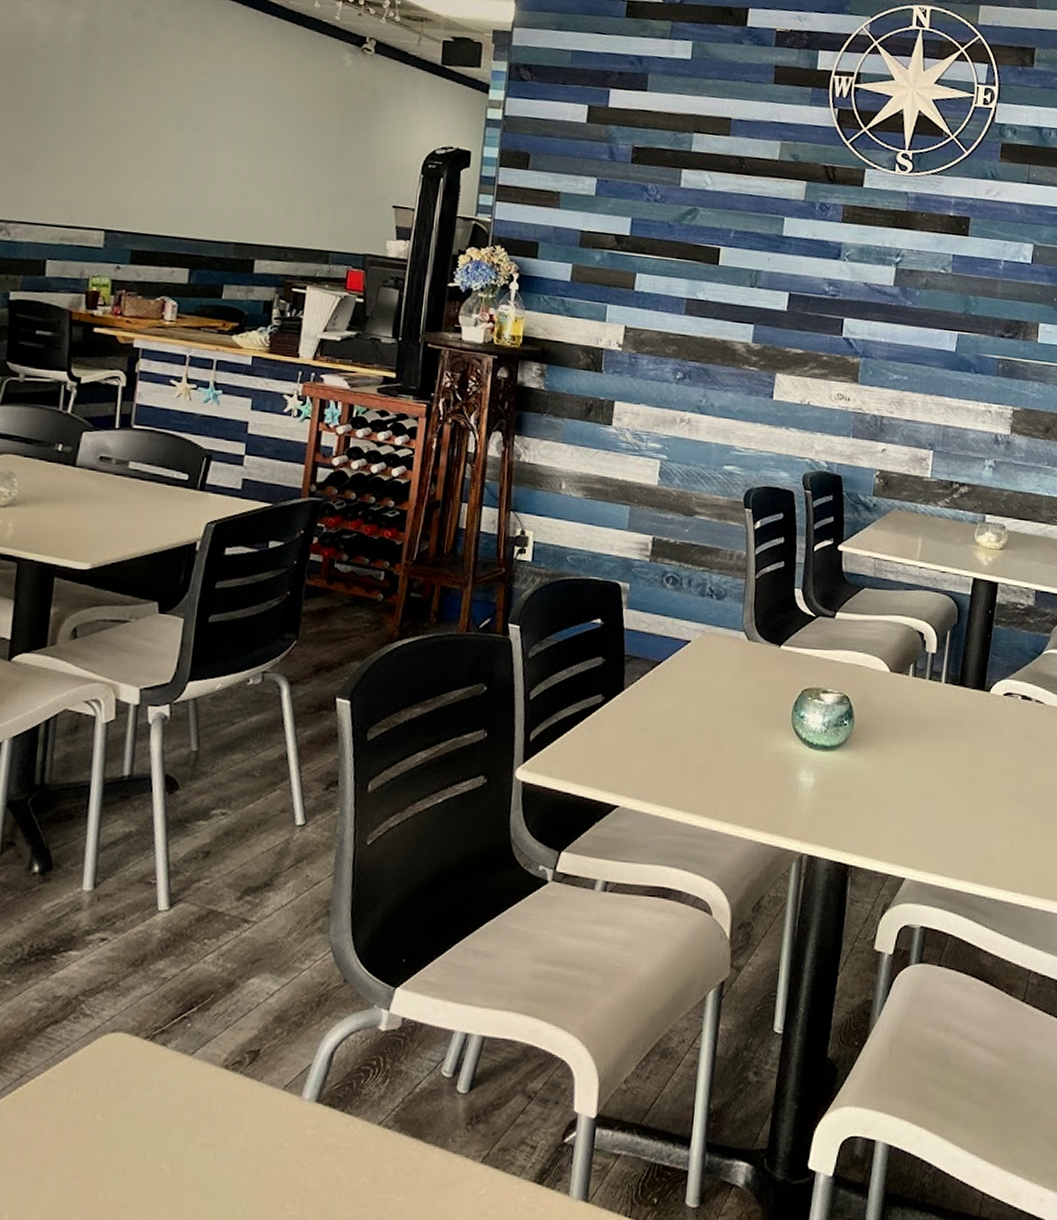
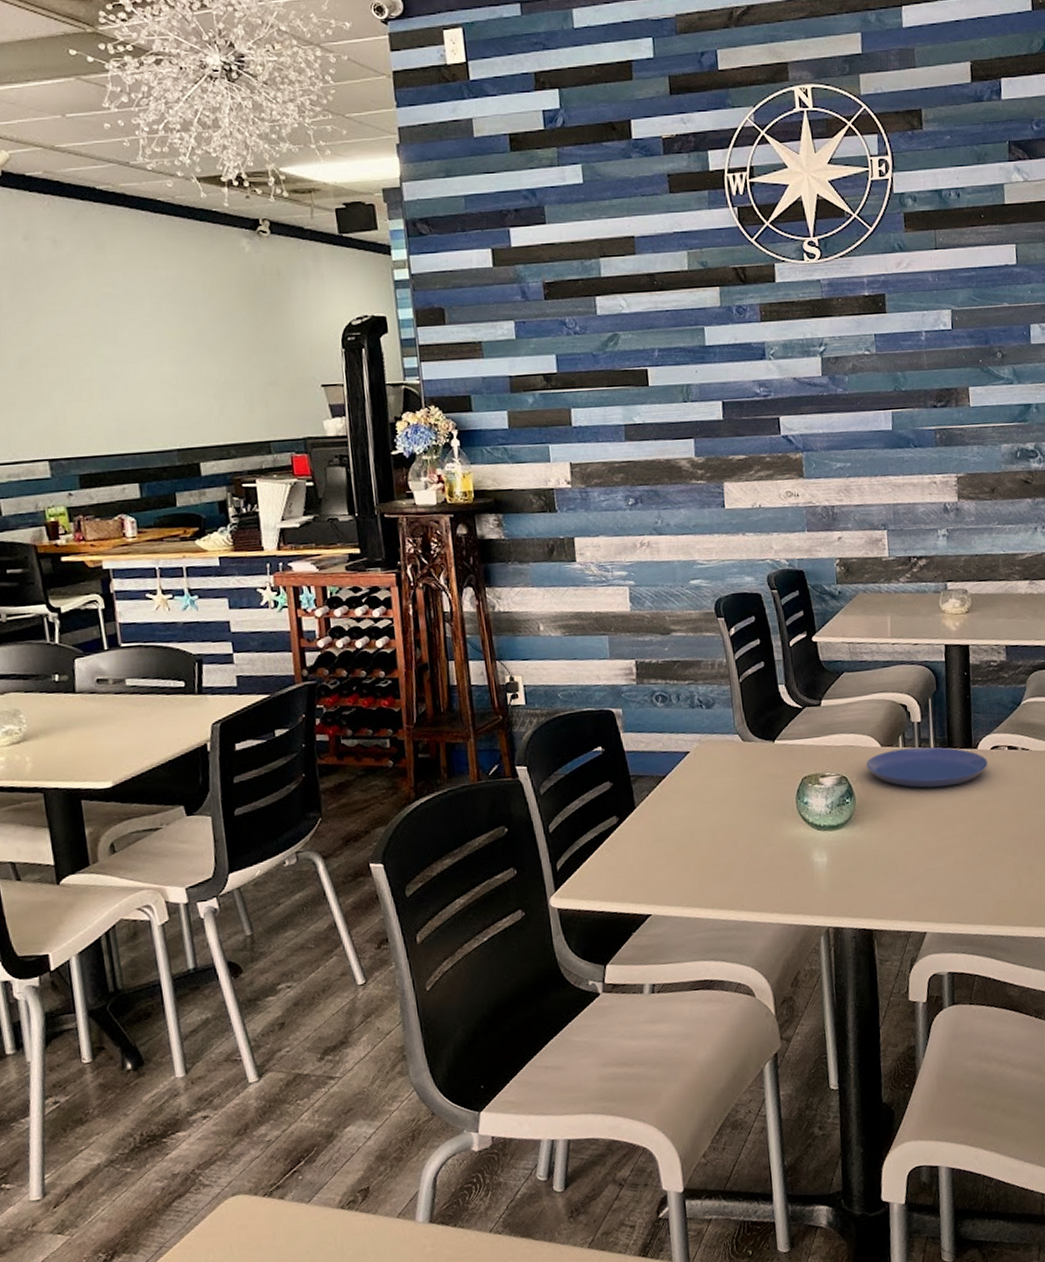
plate: none [871,677,999,727] -> present [866,747,988,788]

